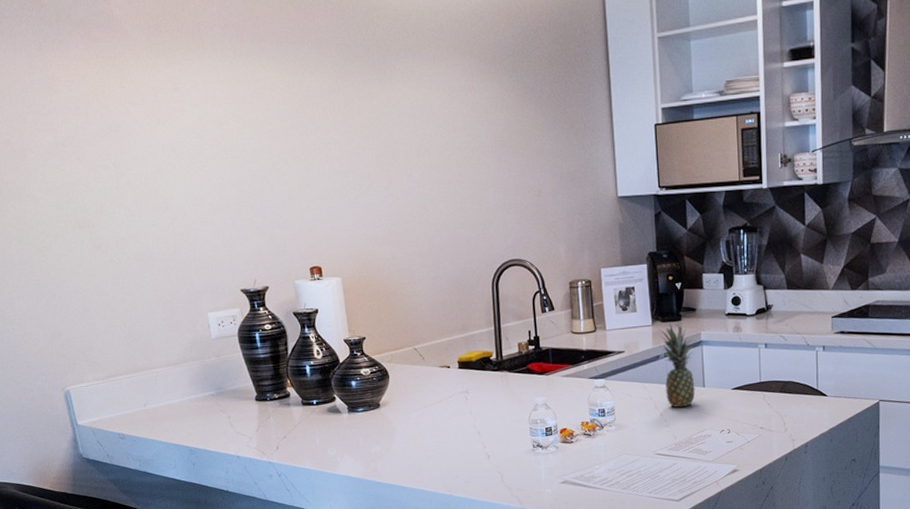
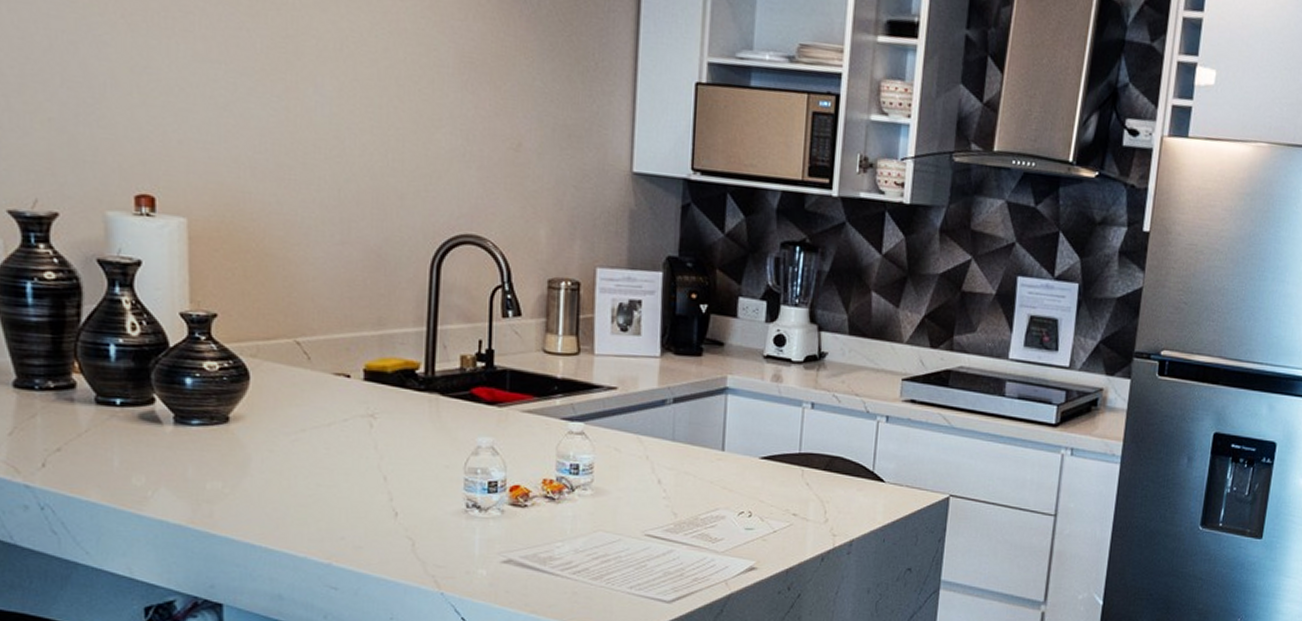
fruit: present [659,322,696,408] -> none [669,357,715,476]

